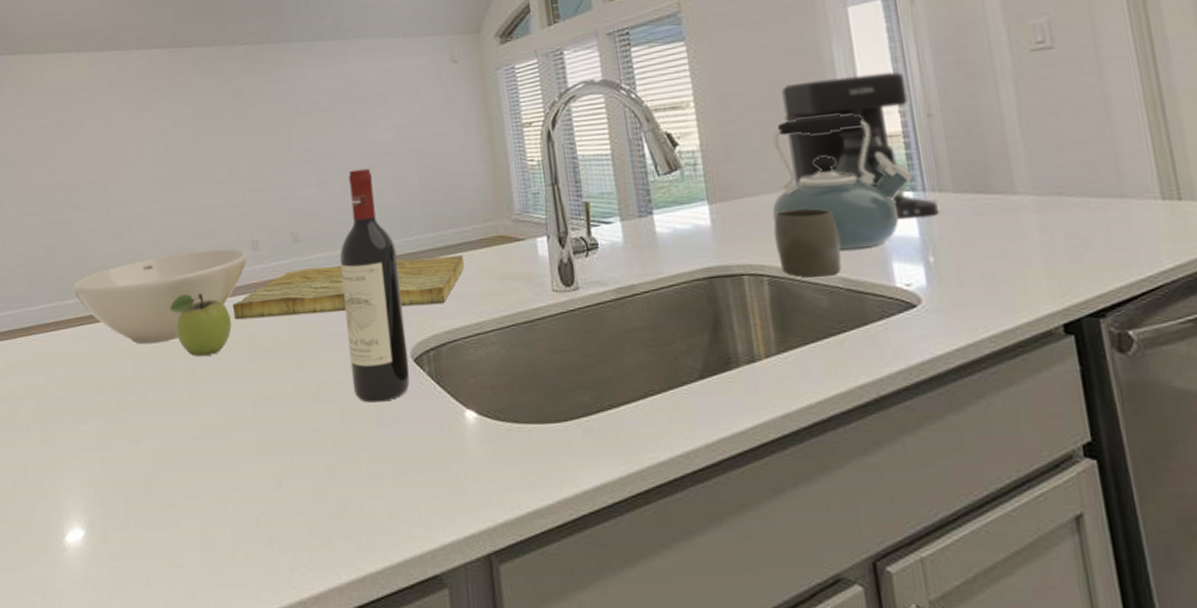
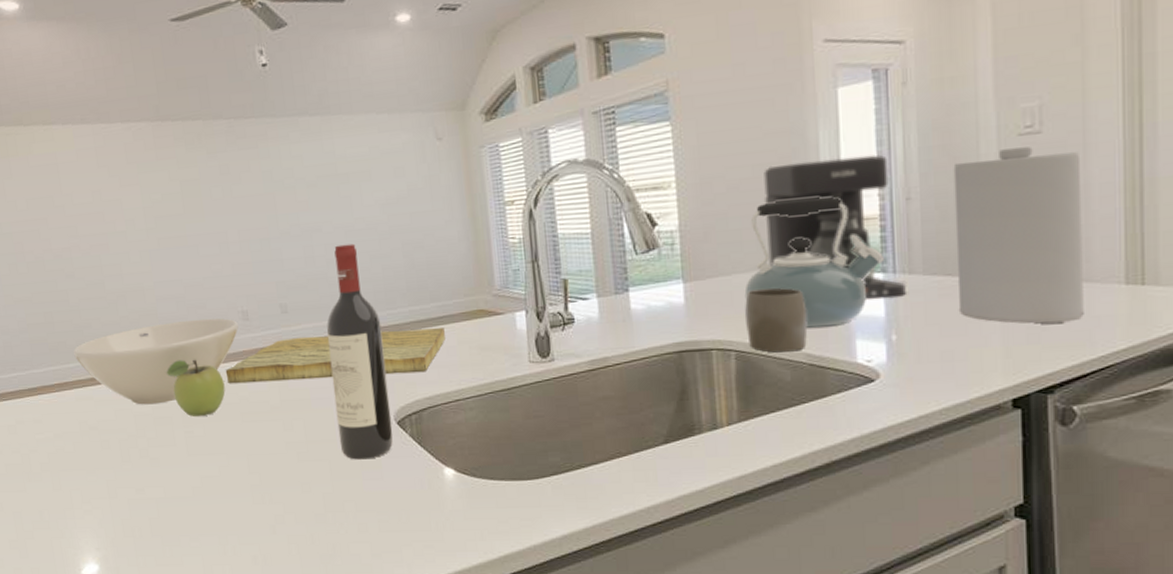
paper towel holder: none [971,62,1124,243] -> present [953,147,1084,325]

